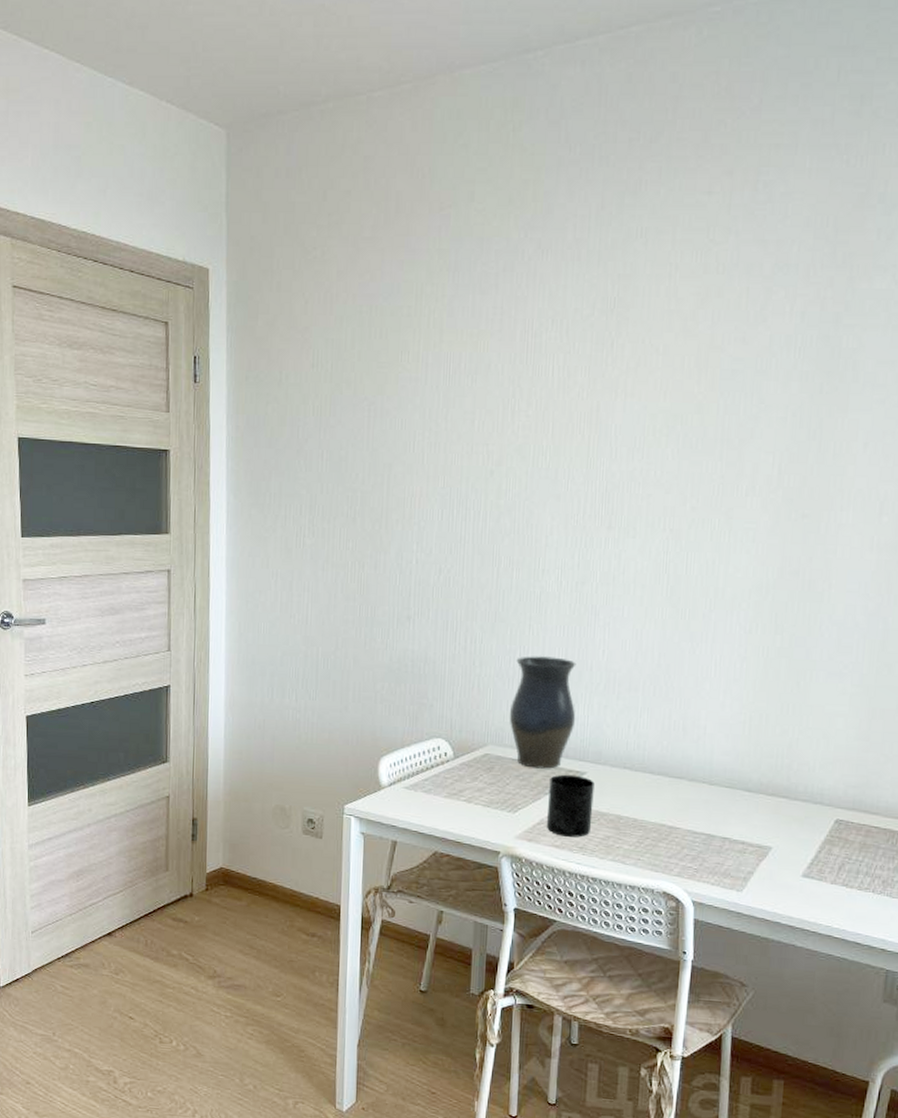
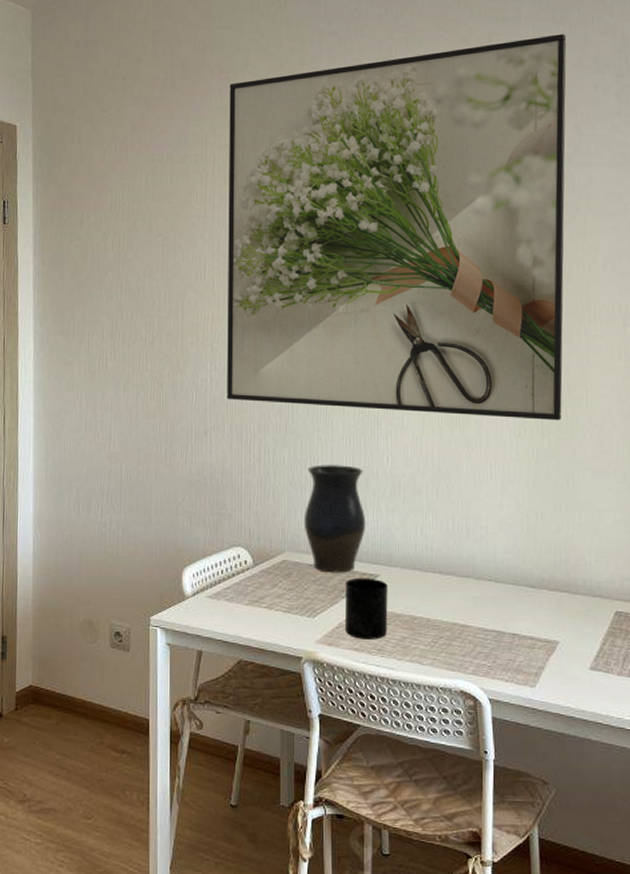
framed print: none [433,164,851,618] -> present [227,33,567,421]

